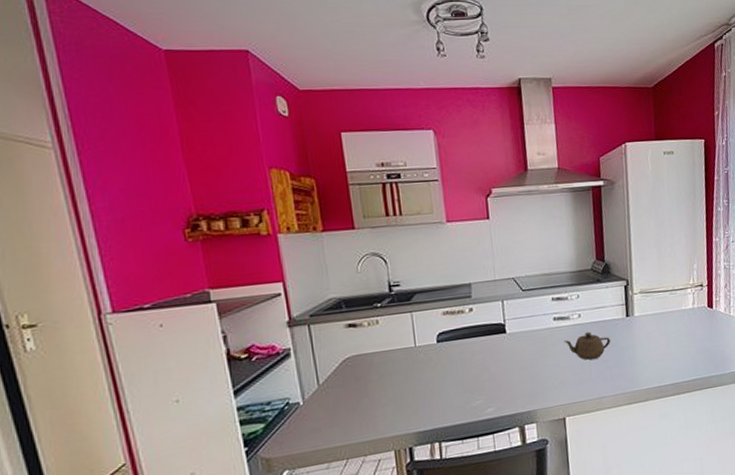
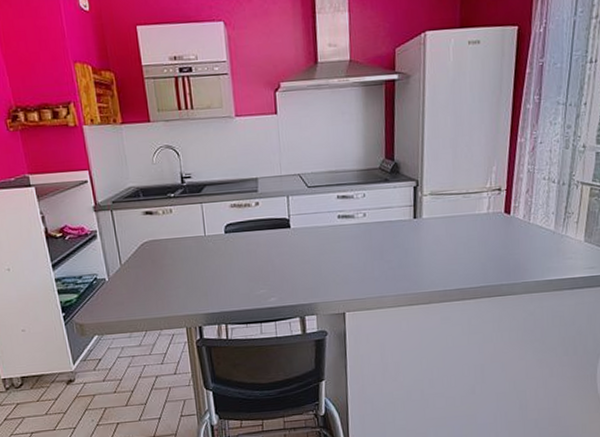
teapot: present [563,331,611,360] -> none [347,231,396,259]

